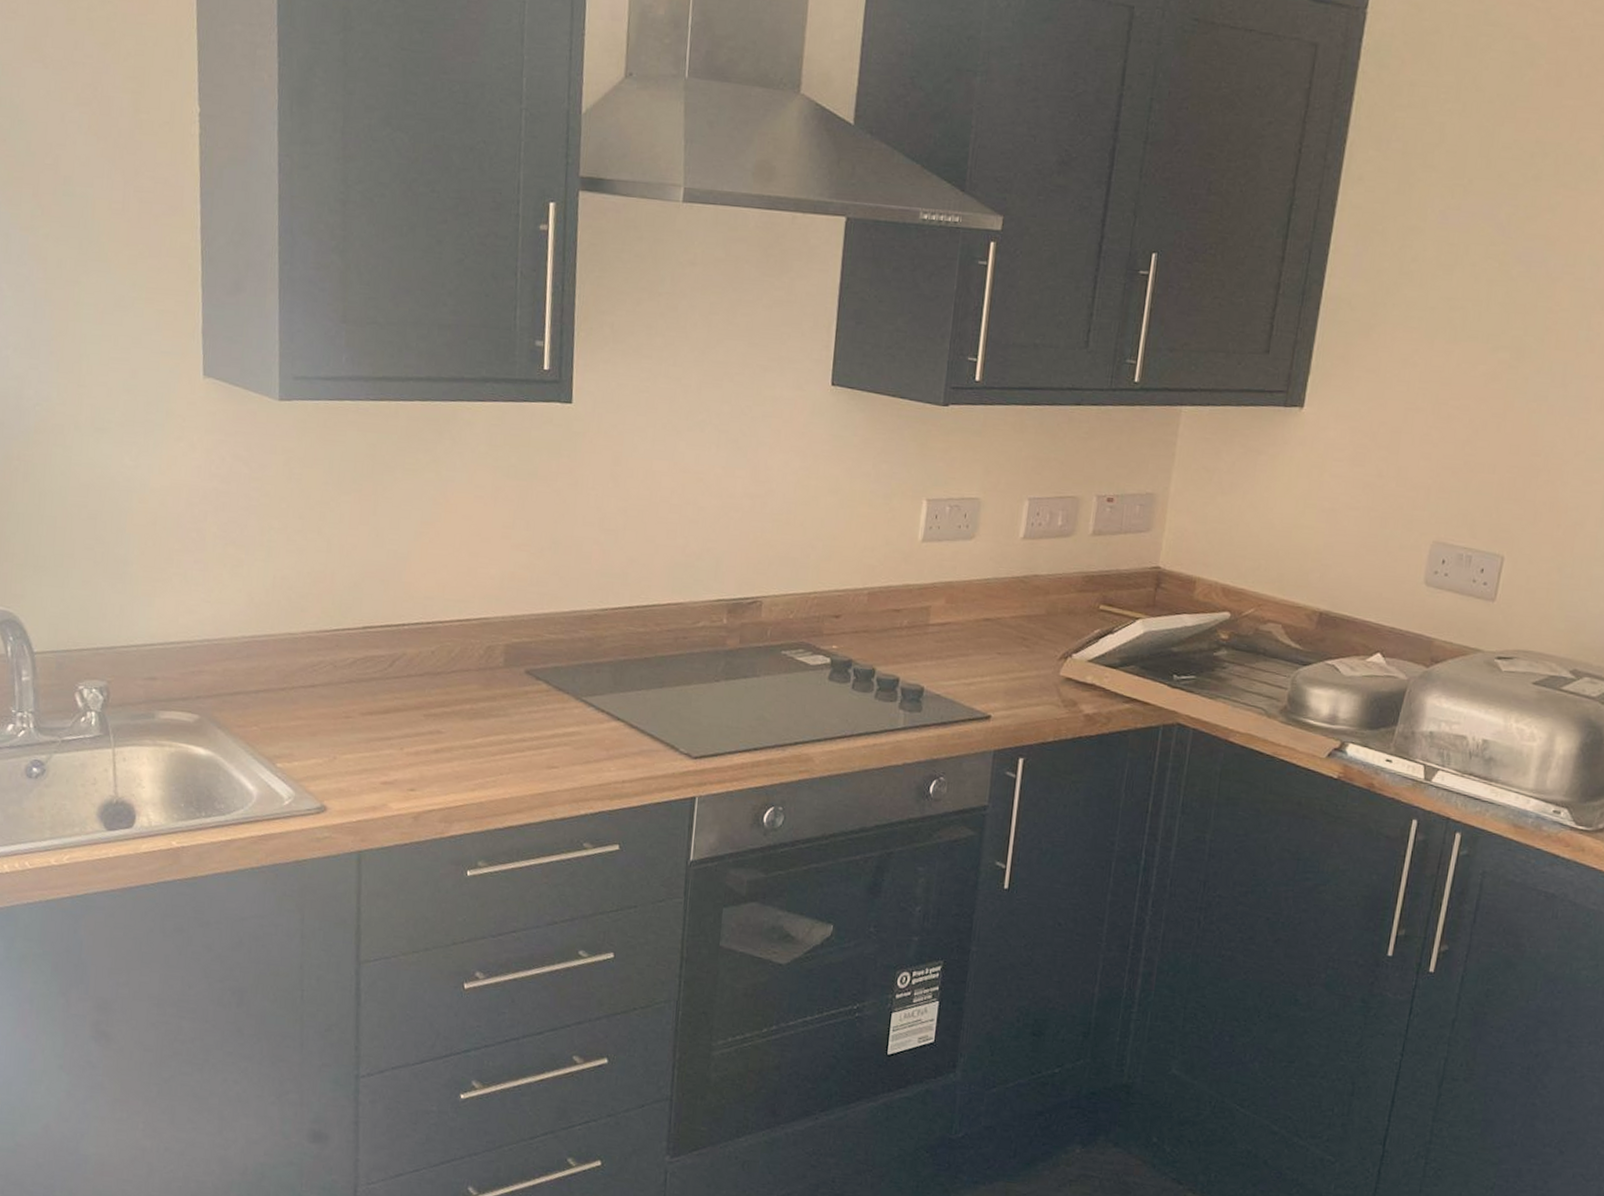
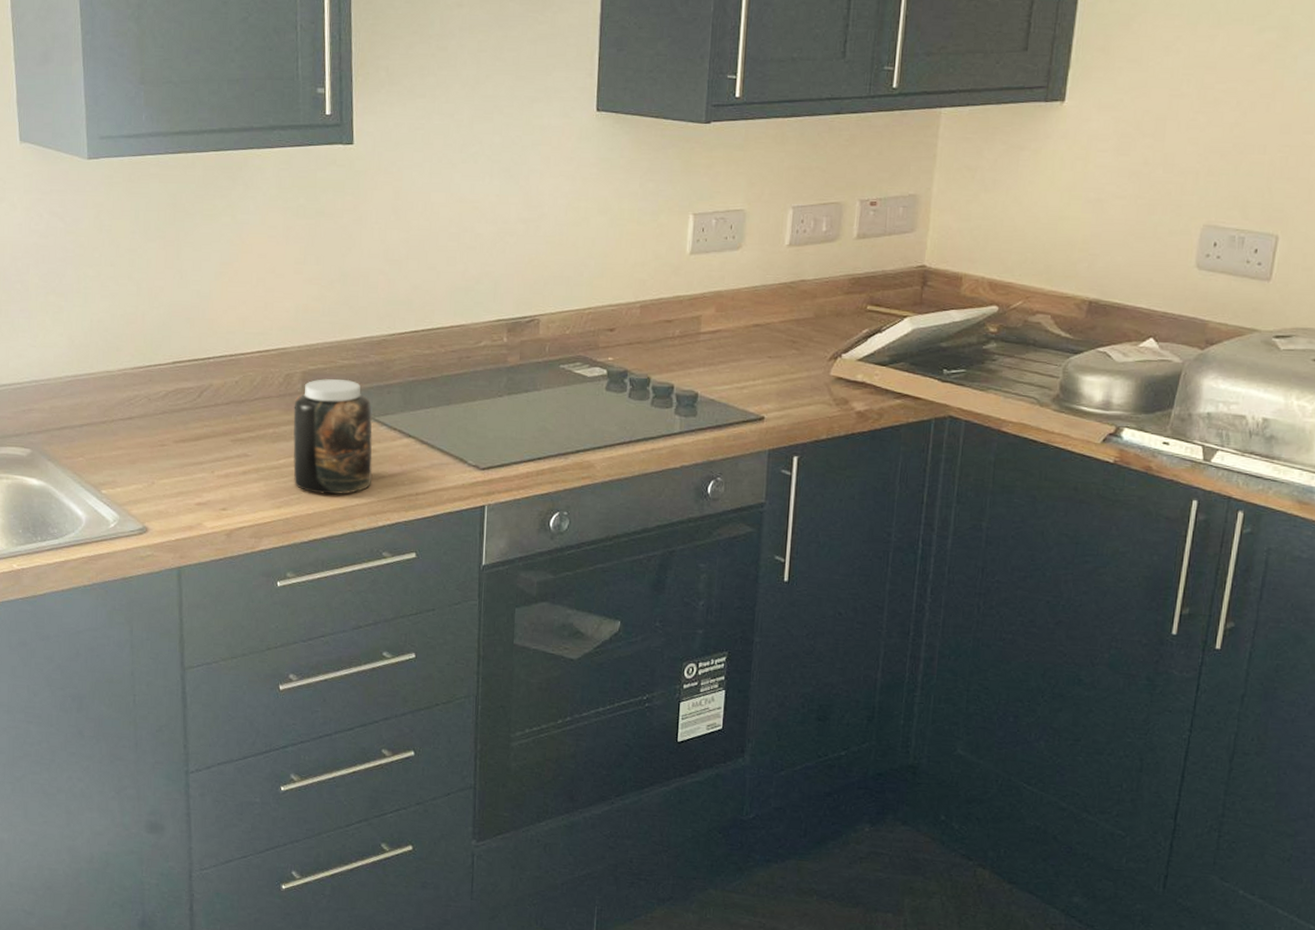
jar: none [490,653,579,779] -> present [293,378,373,495]

